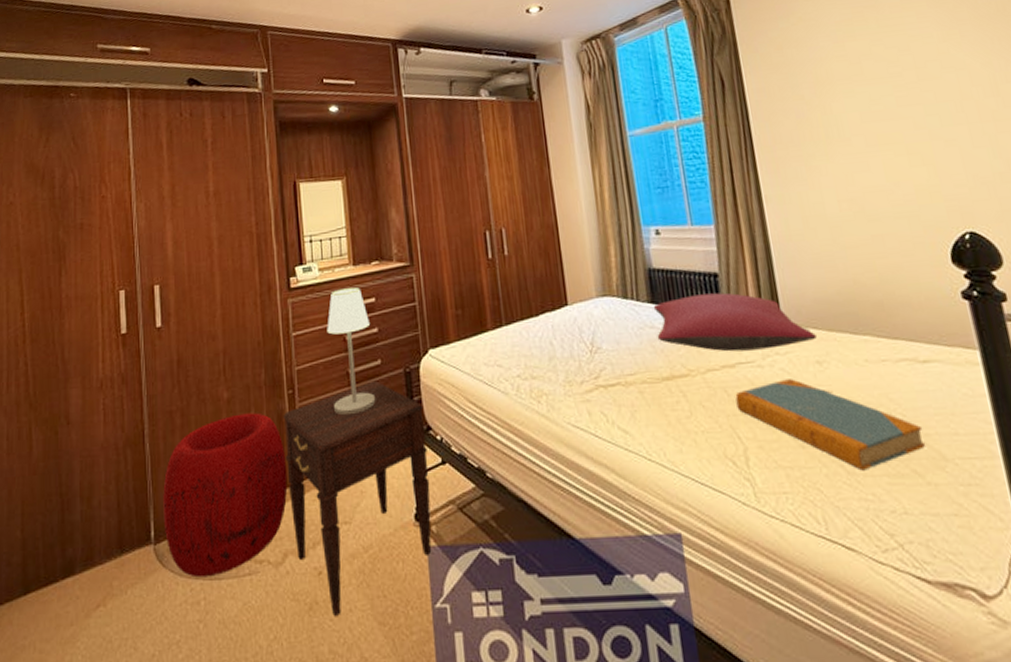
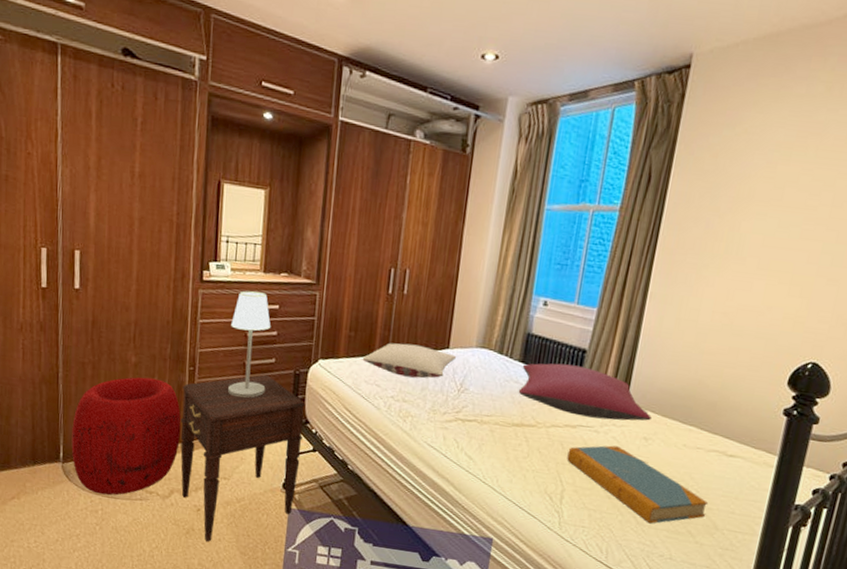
pillow: none [476,308,579,349] -> present [362,343,457,379]

